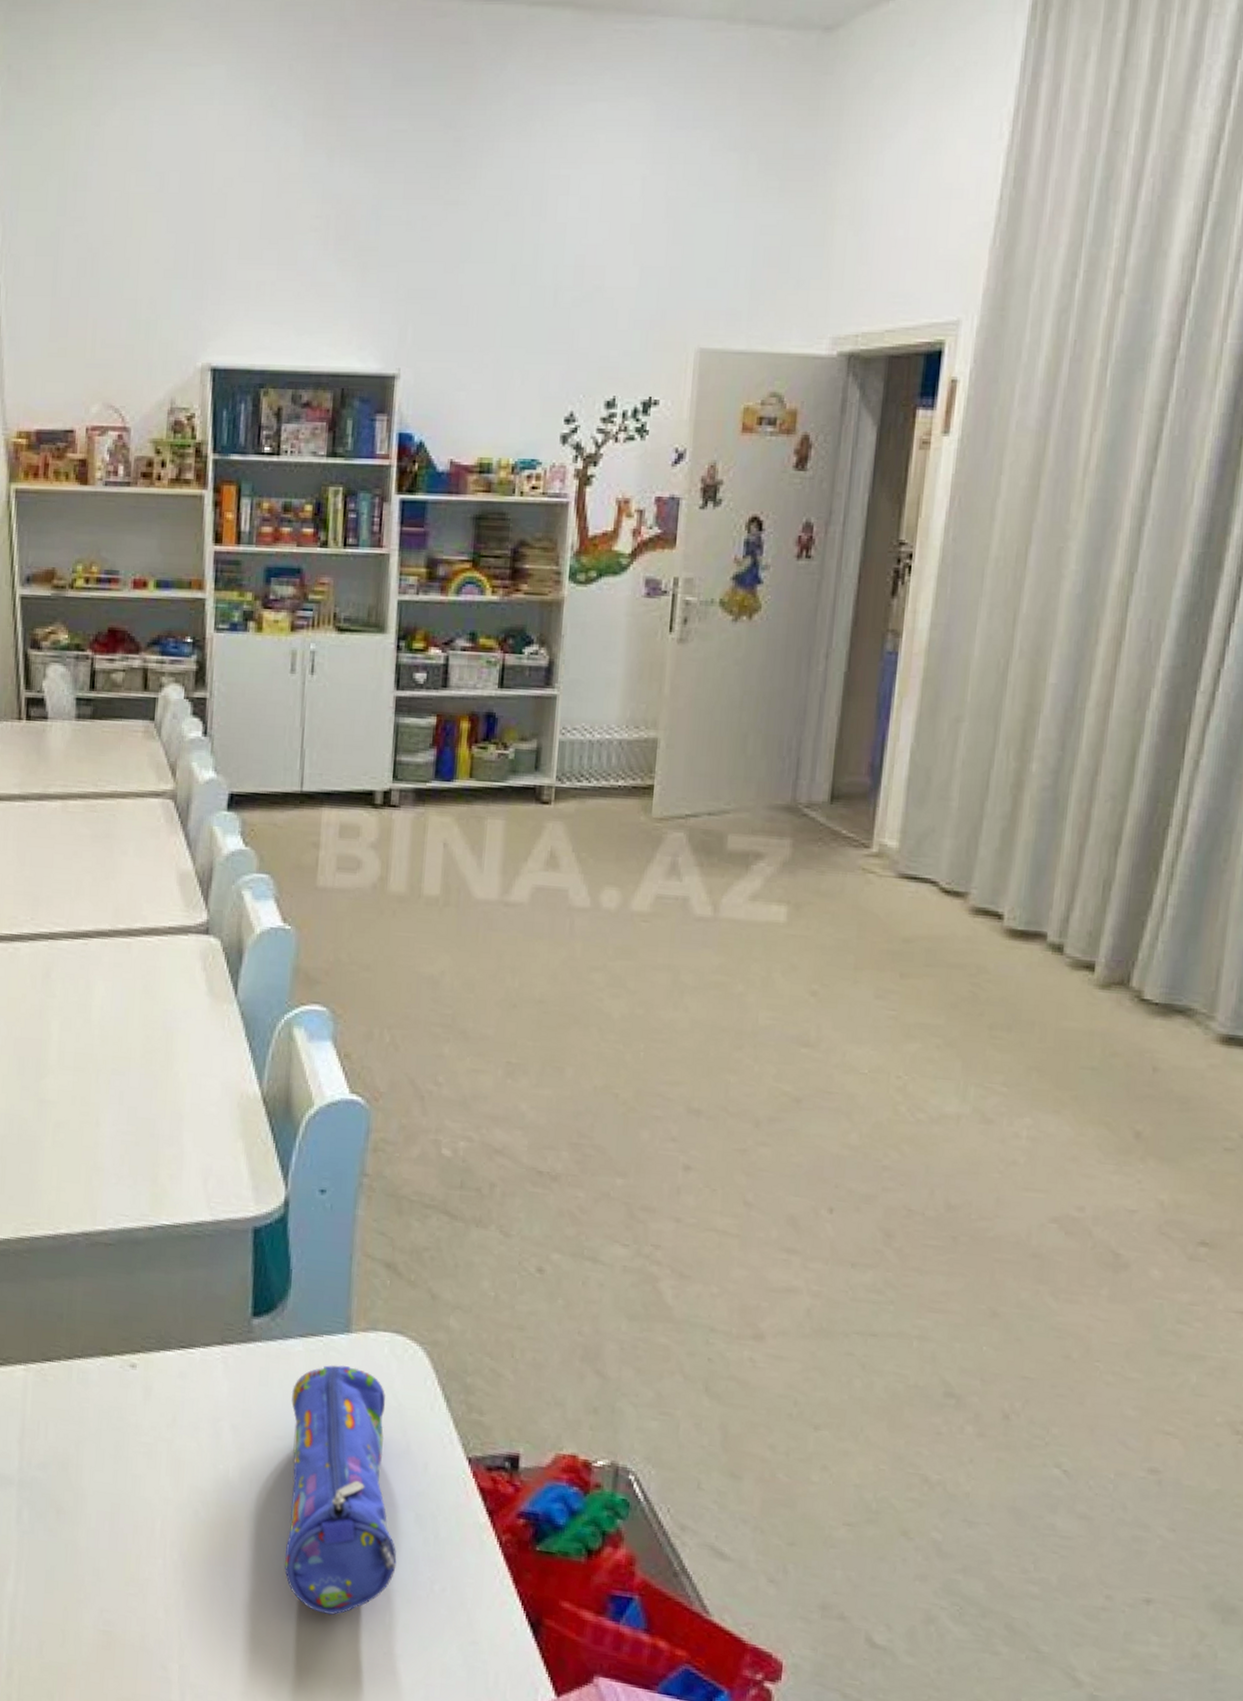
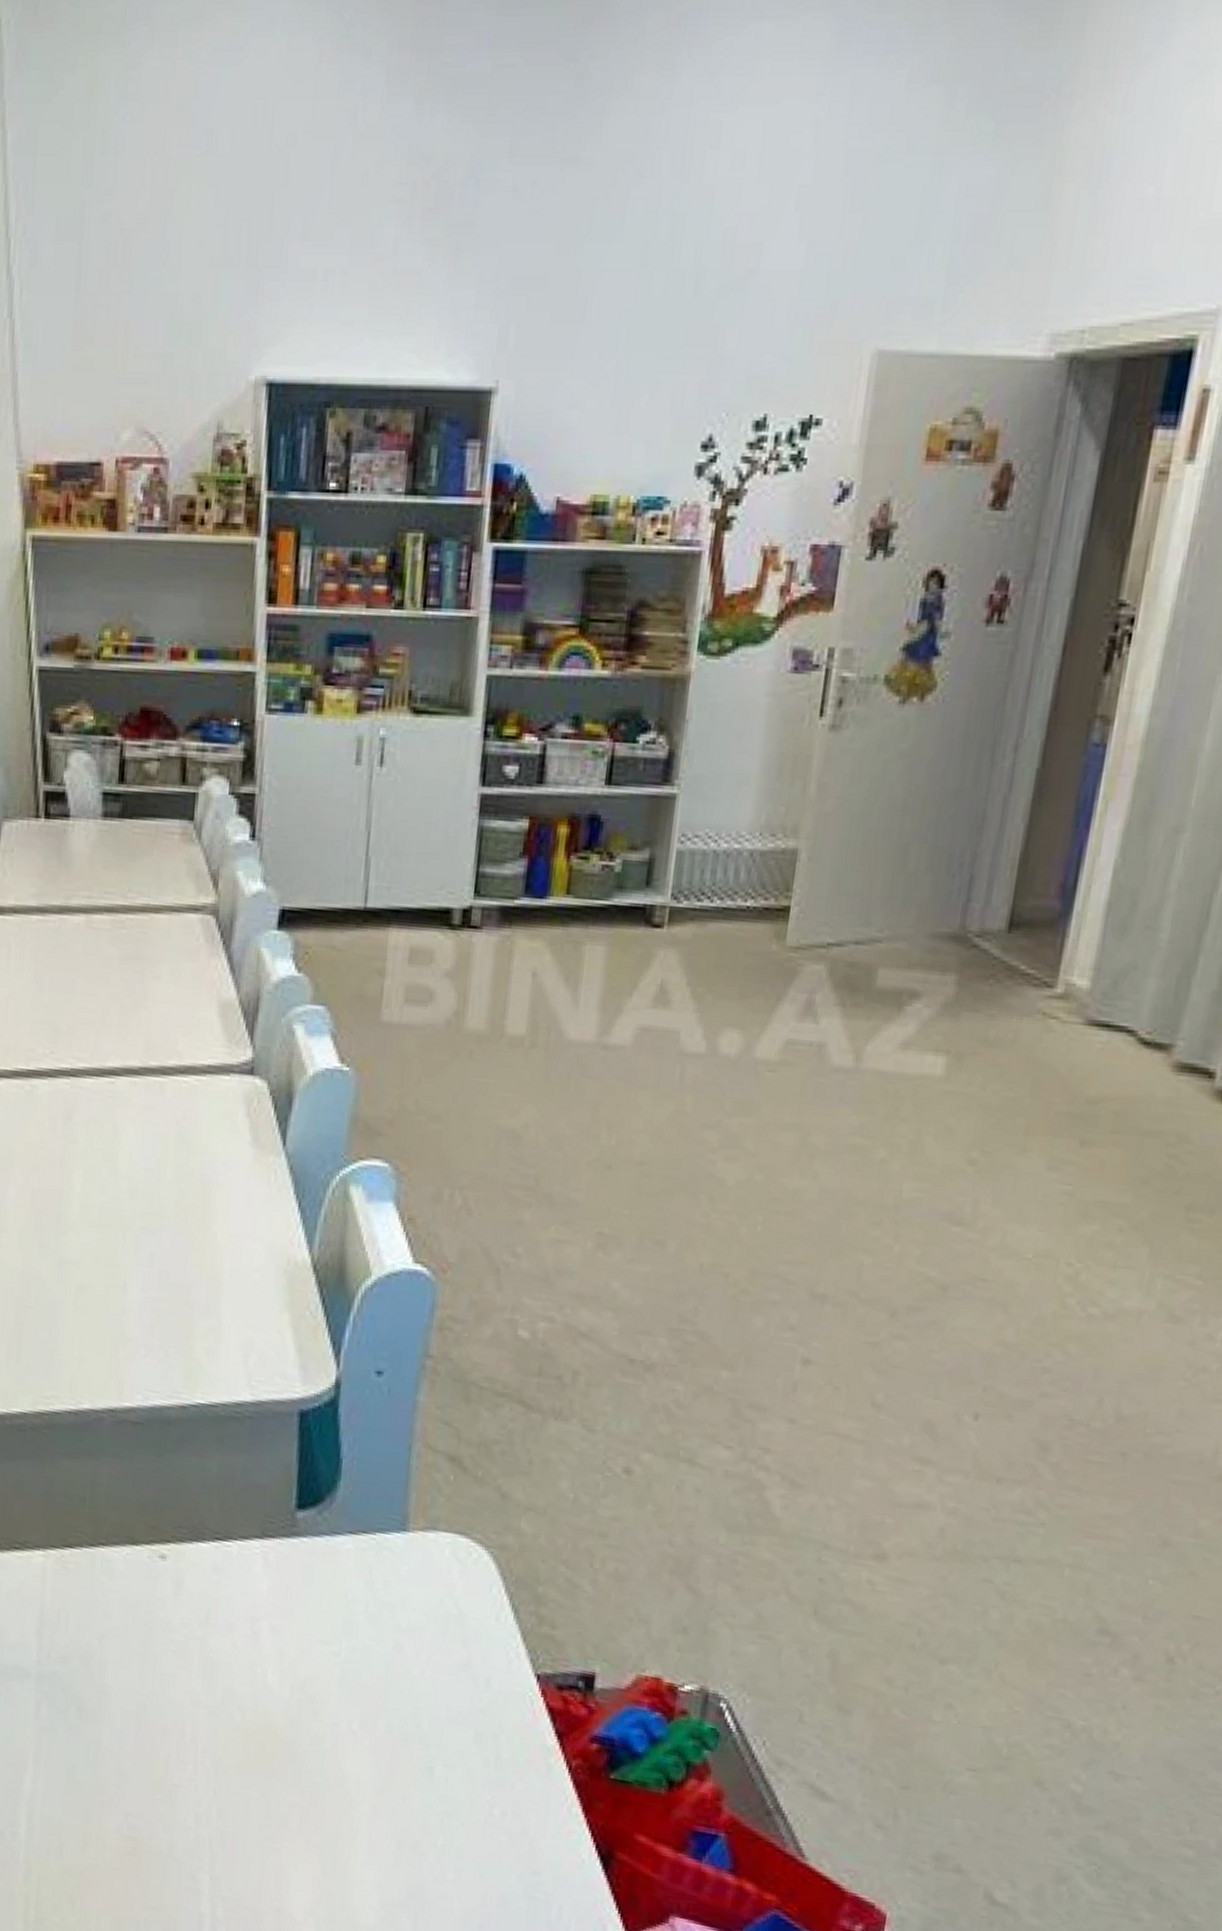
pencil case: present [284,1364,397,1615] -> none [326,1565,453,1834]

